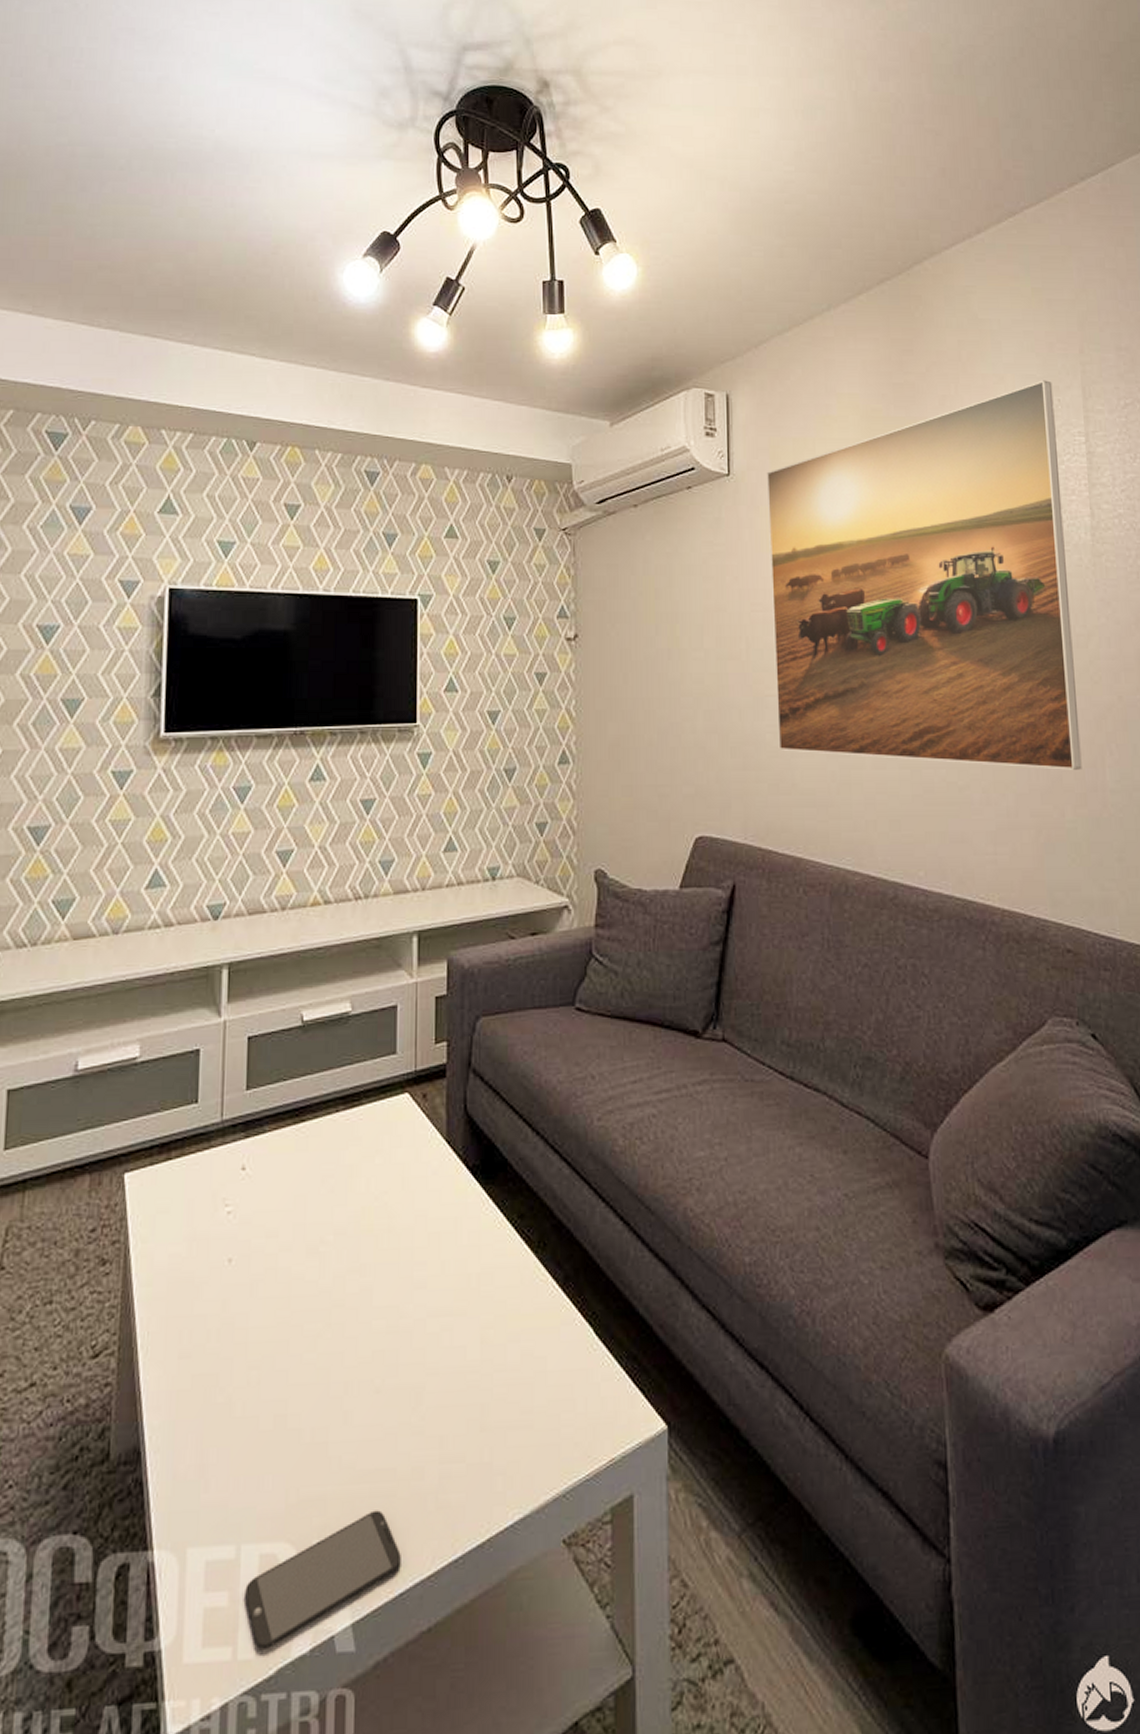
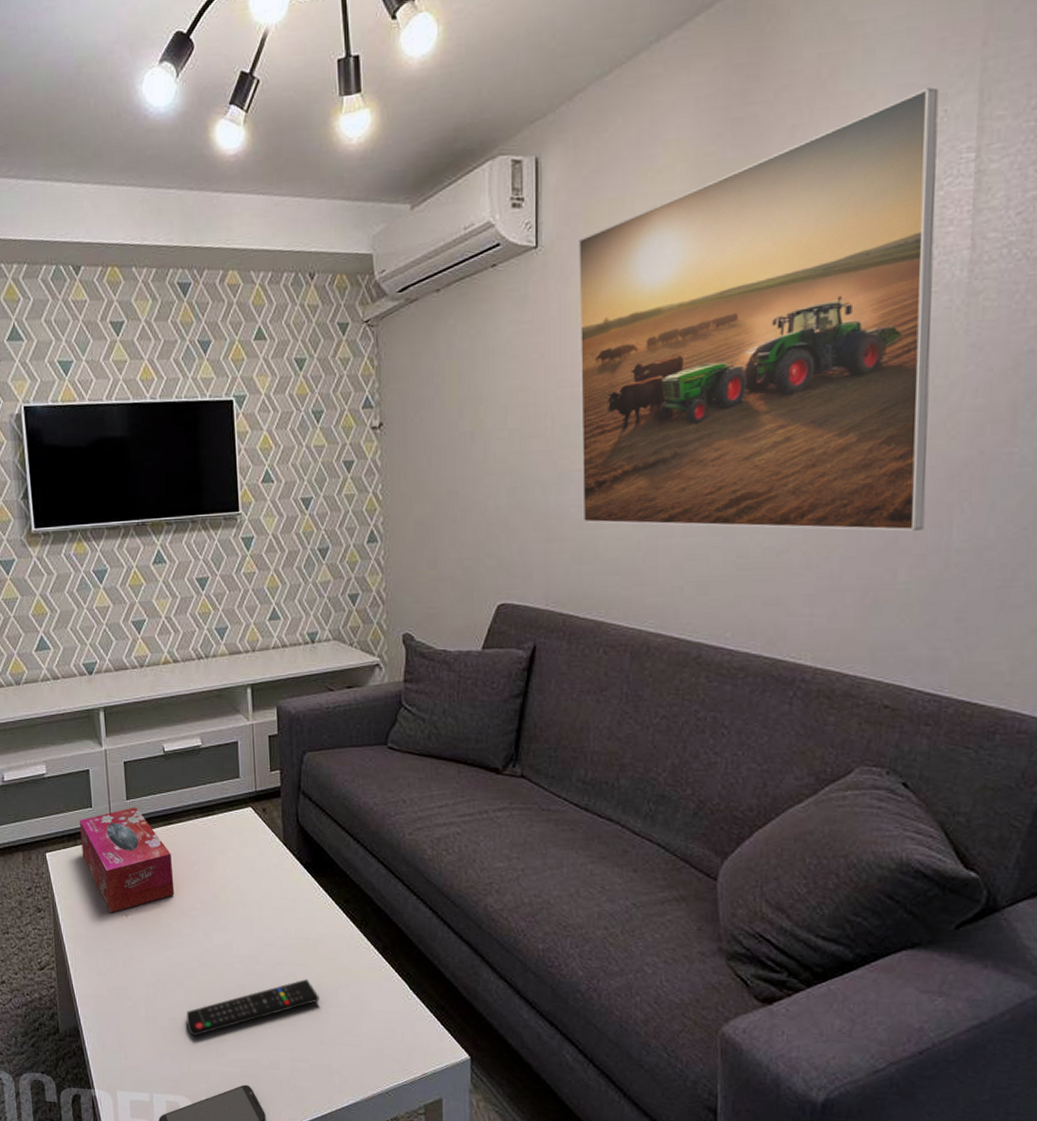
tissue box: none [176,1099,300,1257] -> present [79,807,175,913]
remote control: none [299,1334,482,1441] -> present [186,979,319,1036]

